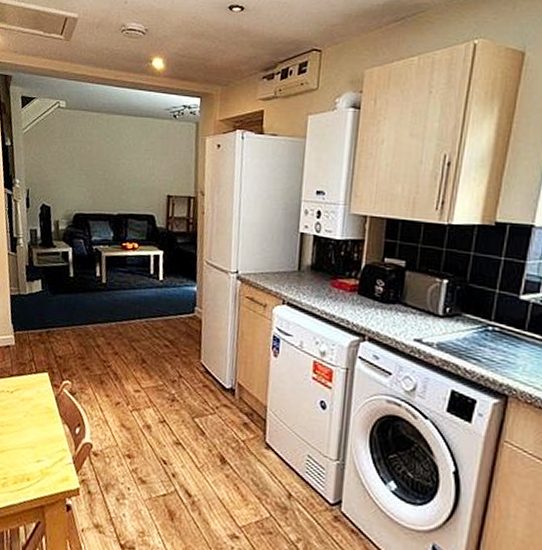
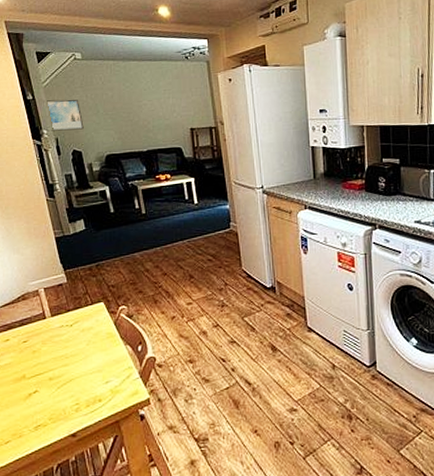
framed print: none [24,148,57,183] -> present [47,99,84,131]

